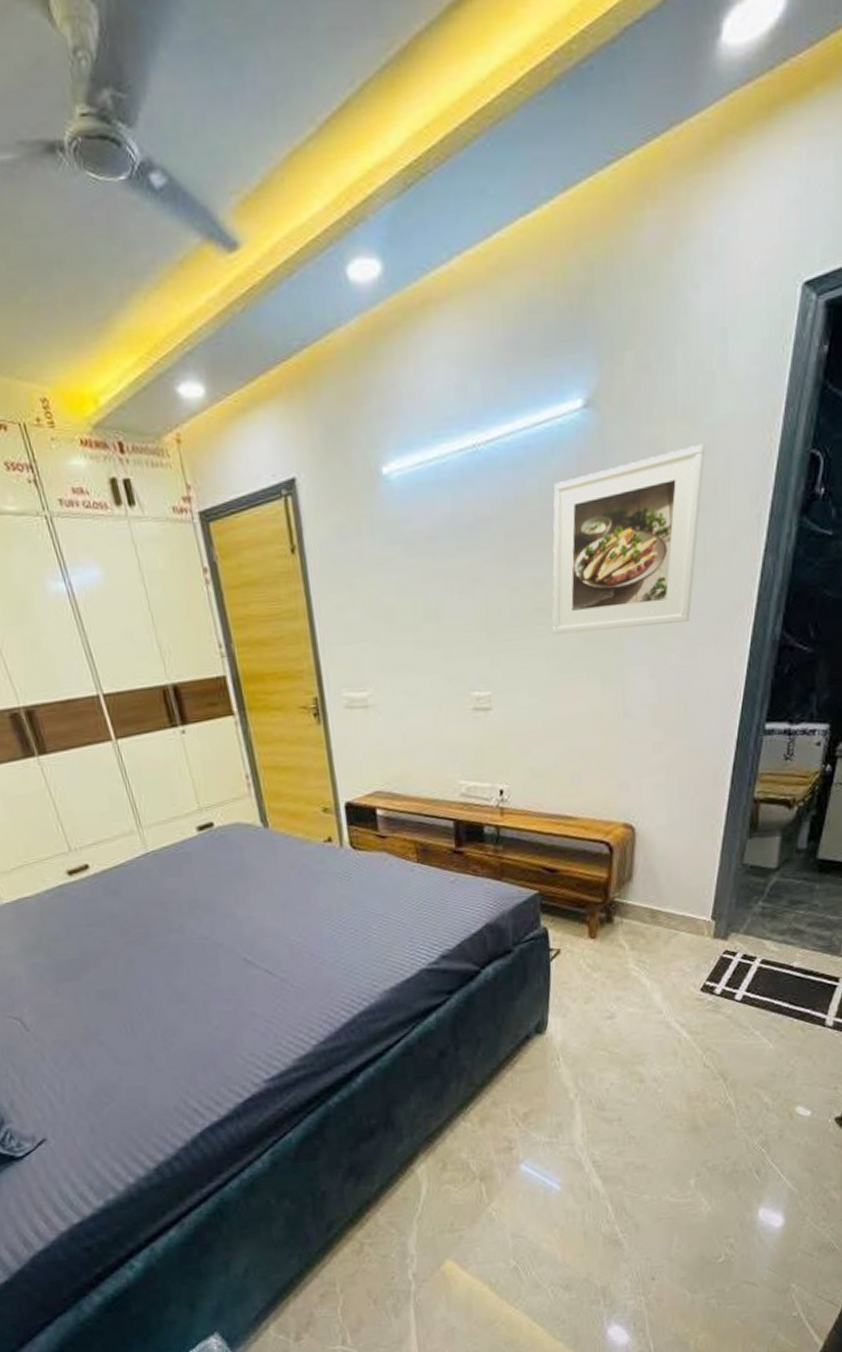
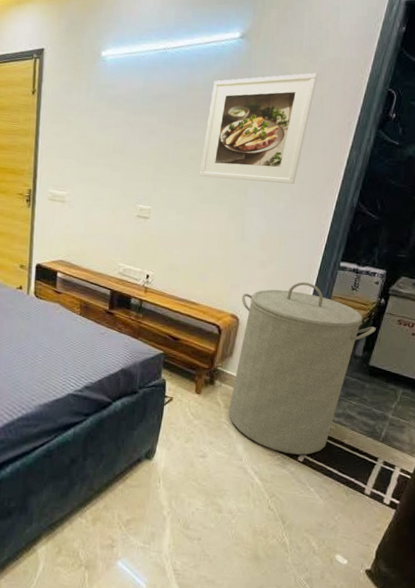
laundry hamper: none [634,759,822,994] -> present [229,281,376,455]

